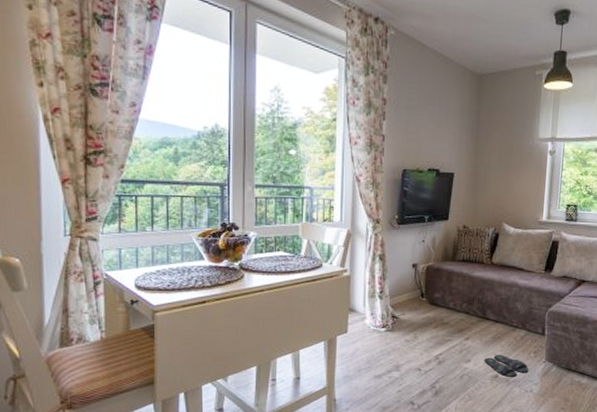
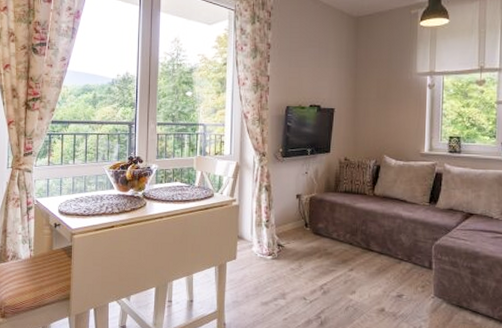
slippers: present [484,355,529,378] -> none [369,288,417,313]

